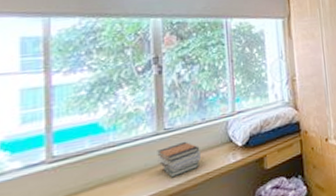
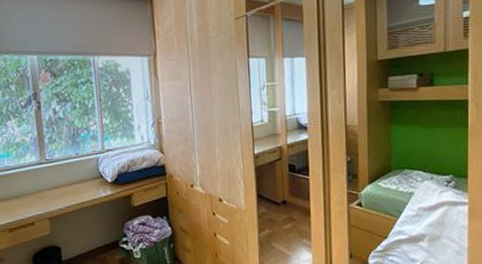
book stack: present [157,141,201,178] -> none [41,172,77,203]

